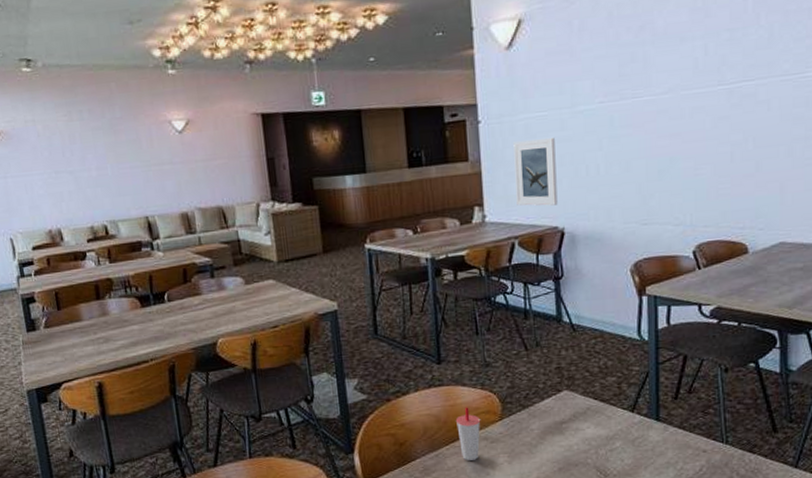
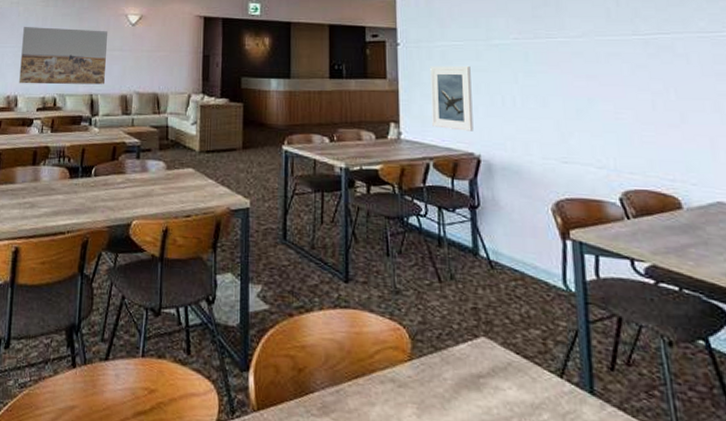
wall art: none [48,143,159,215] -> present [19,27,107,85]
cup: present [456,407,481,461] -> none [361,338,388,406]

